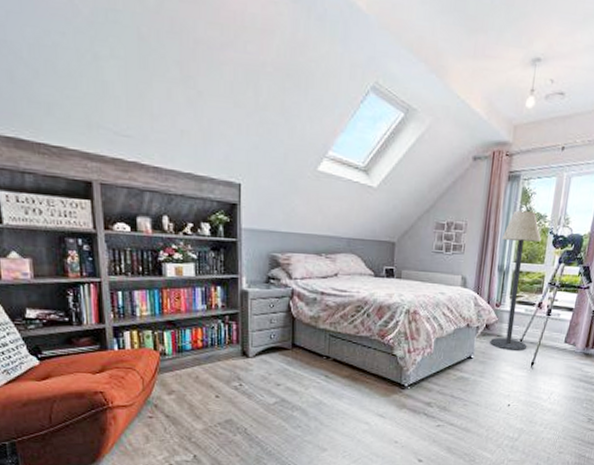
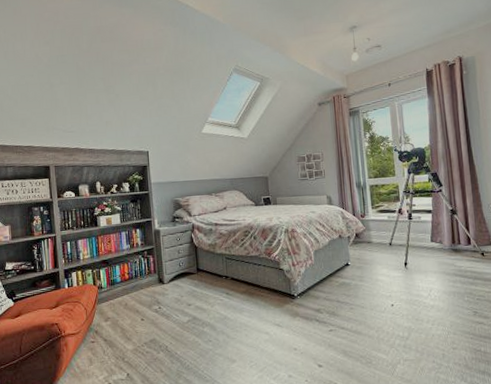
floor lamp: present [490,210,541,352] -> none [354,136,397,255]

